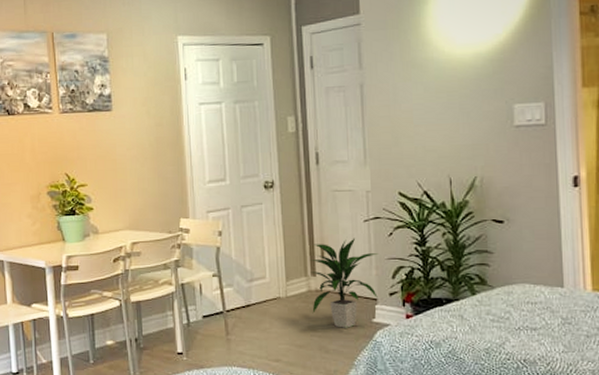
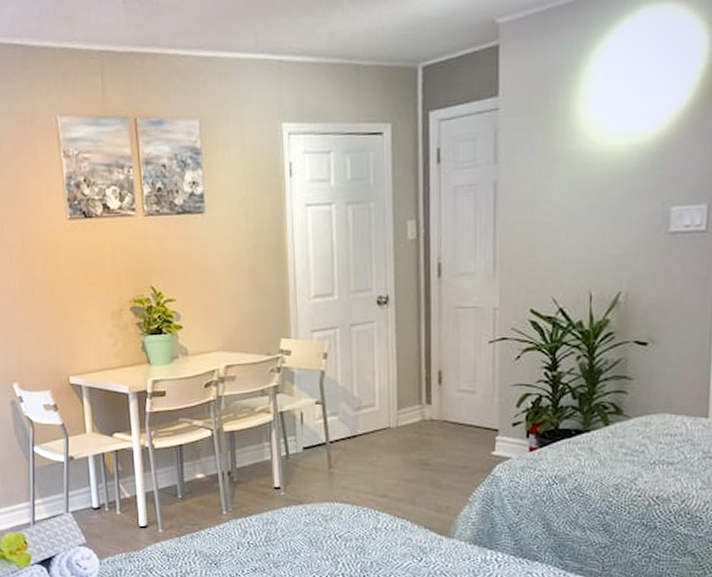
indoor plant: present [310,238,379,328] -> none [425,361,504,461]

